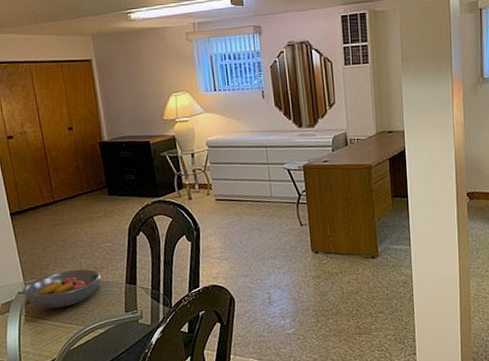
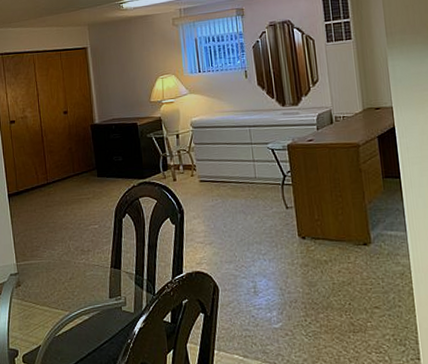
fruit bowl: present [22,269,101,308] -> none [14,251,88,292]

